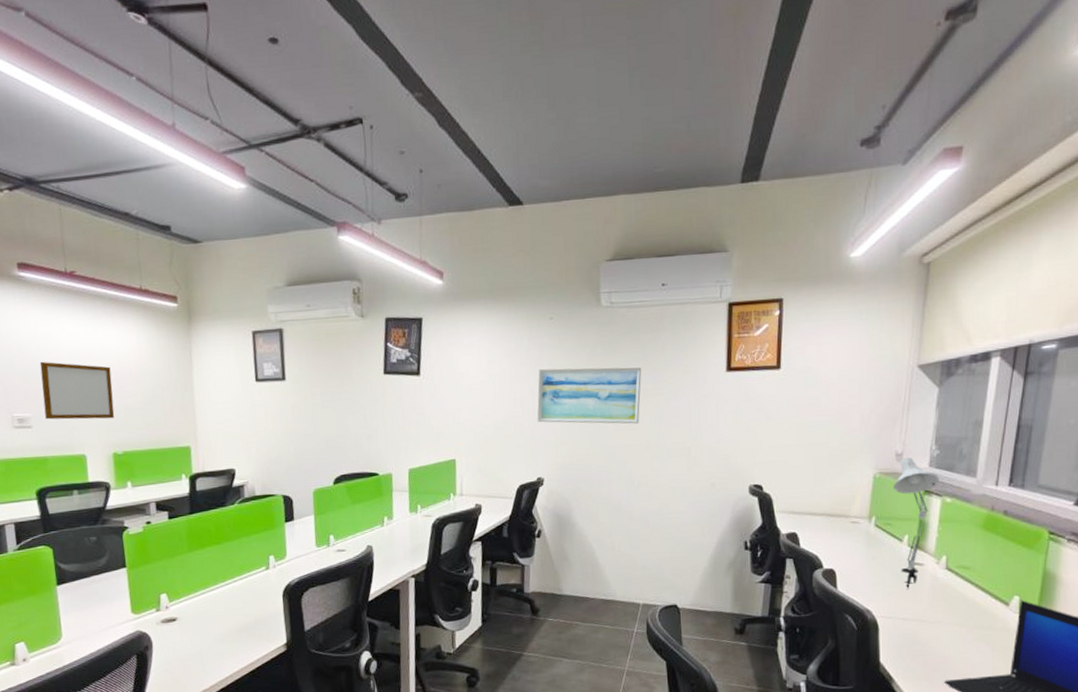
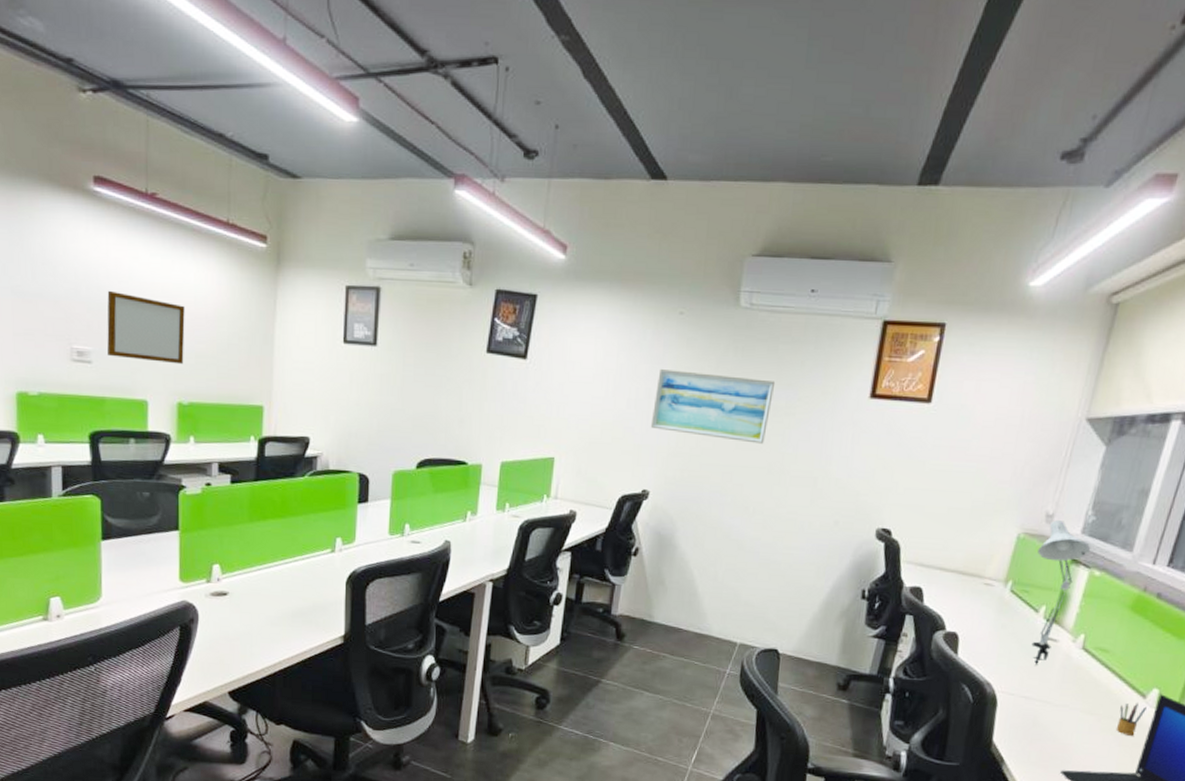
pencil box: none [987,610,1011,641] -> present [1116,702,1147,736]

